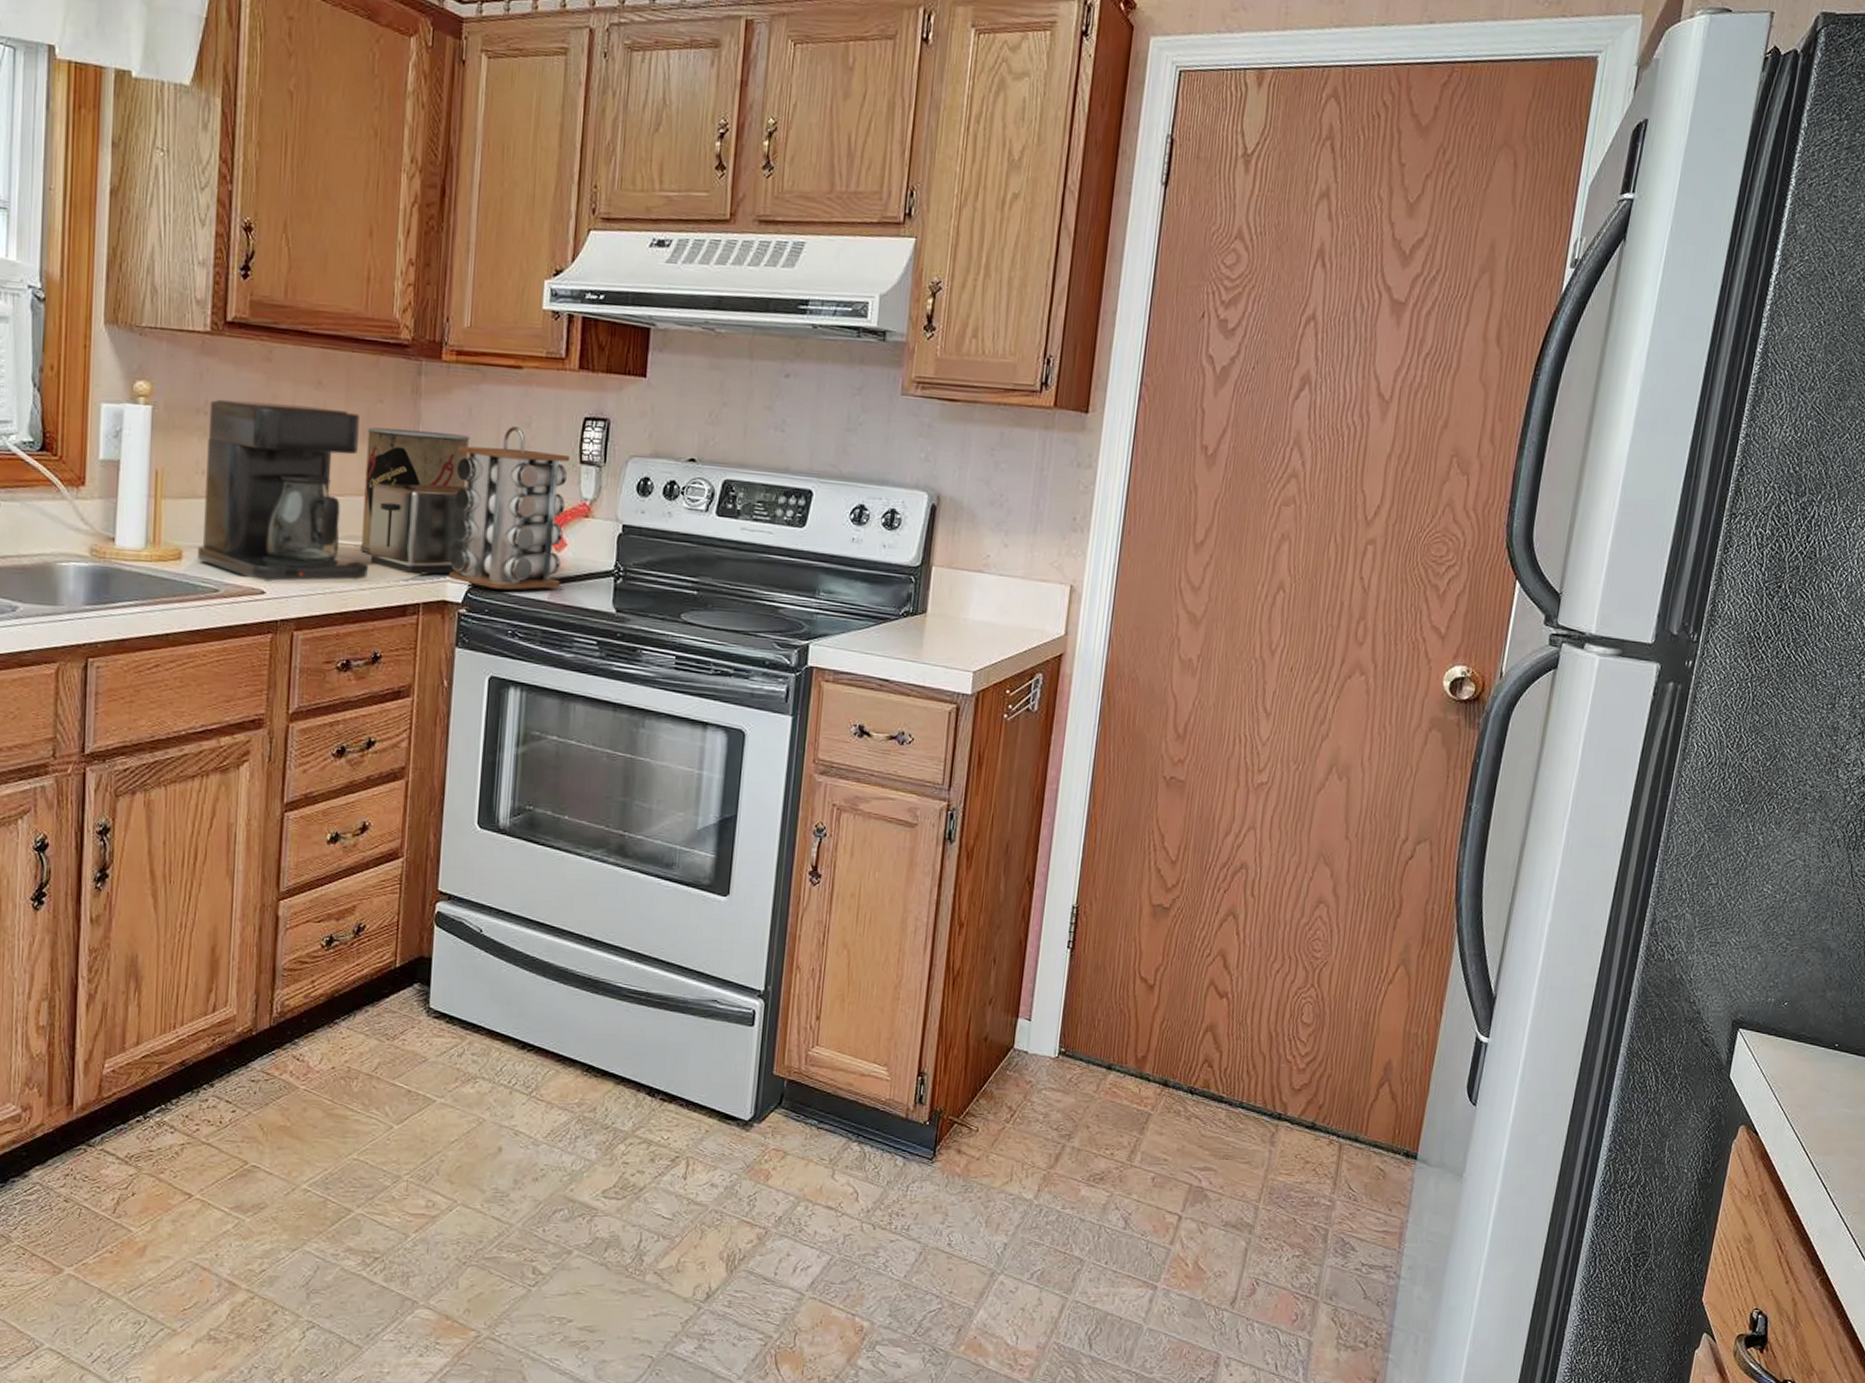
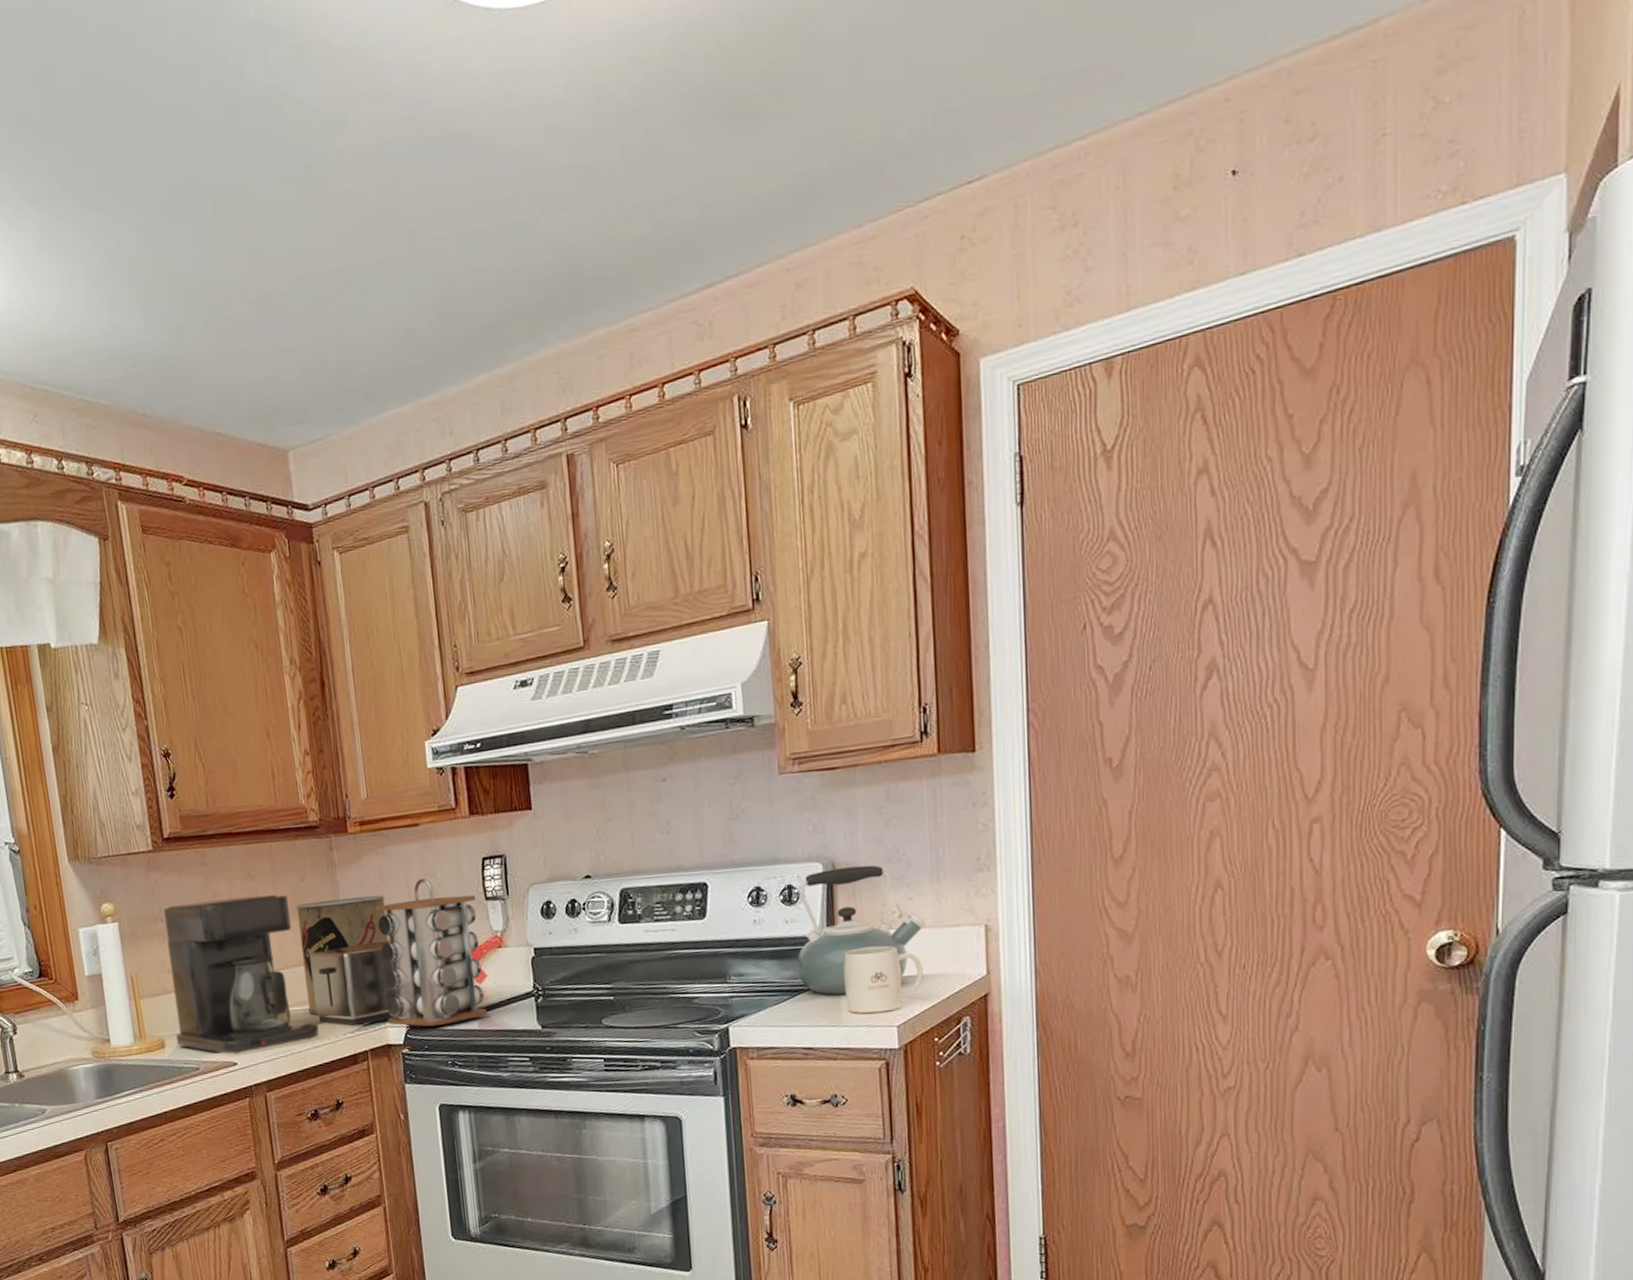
kettle: none [885,501,1017,631] -> present [796,865,926,995]
mug: none [928,585,1007,656] -> present [842,945,924,1014]

